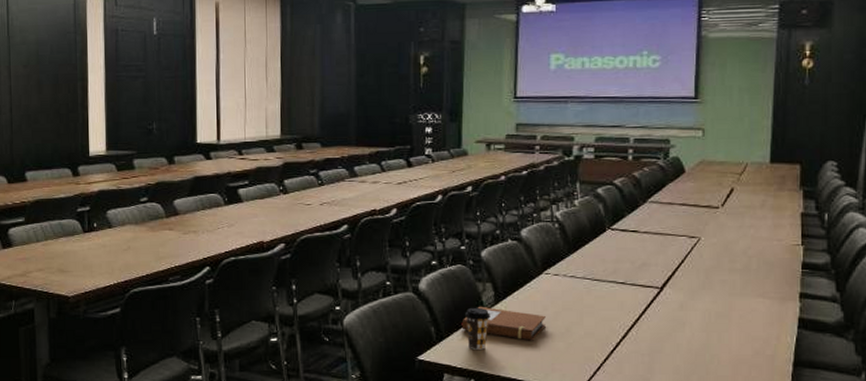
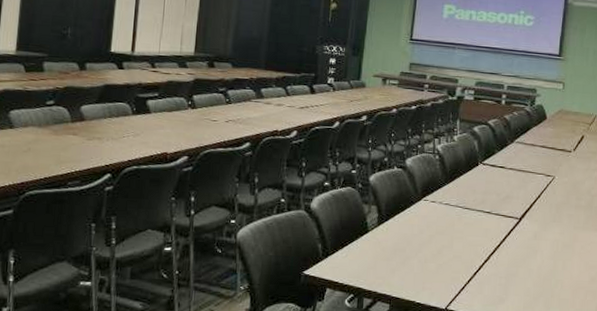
notebook: present [461,306,546,341] -> none [346,226,421,261]
coffee cup: present [465,307,491,350] -> none [350,227,373,267]

